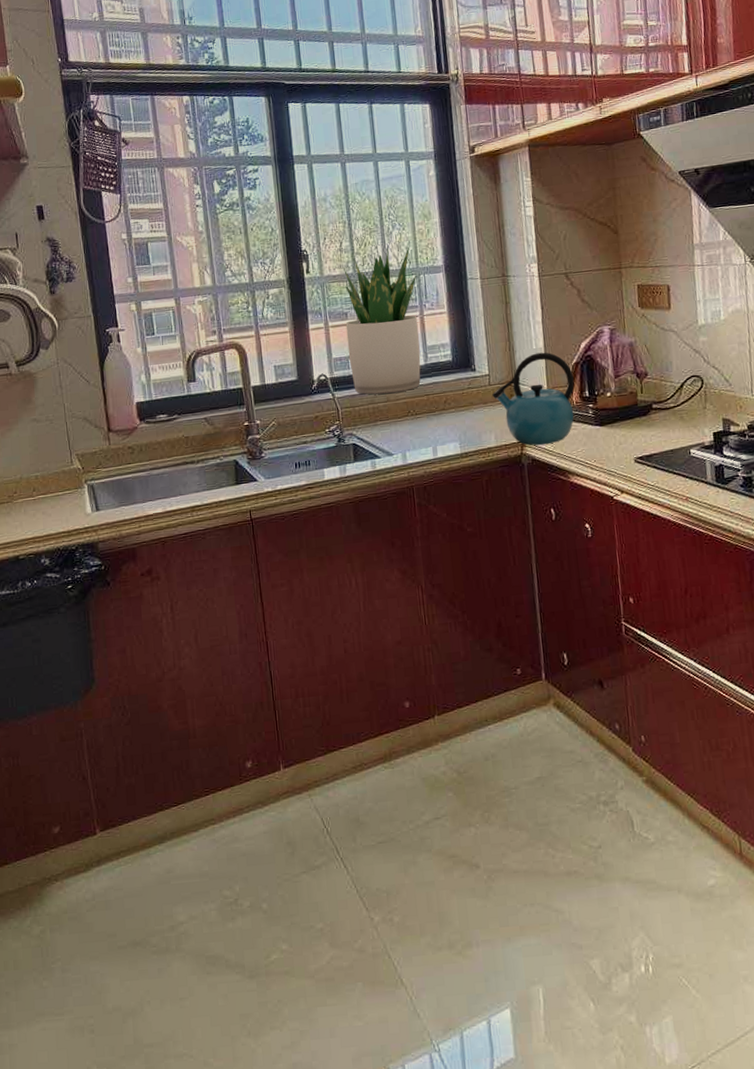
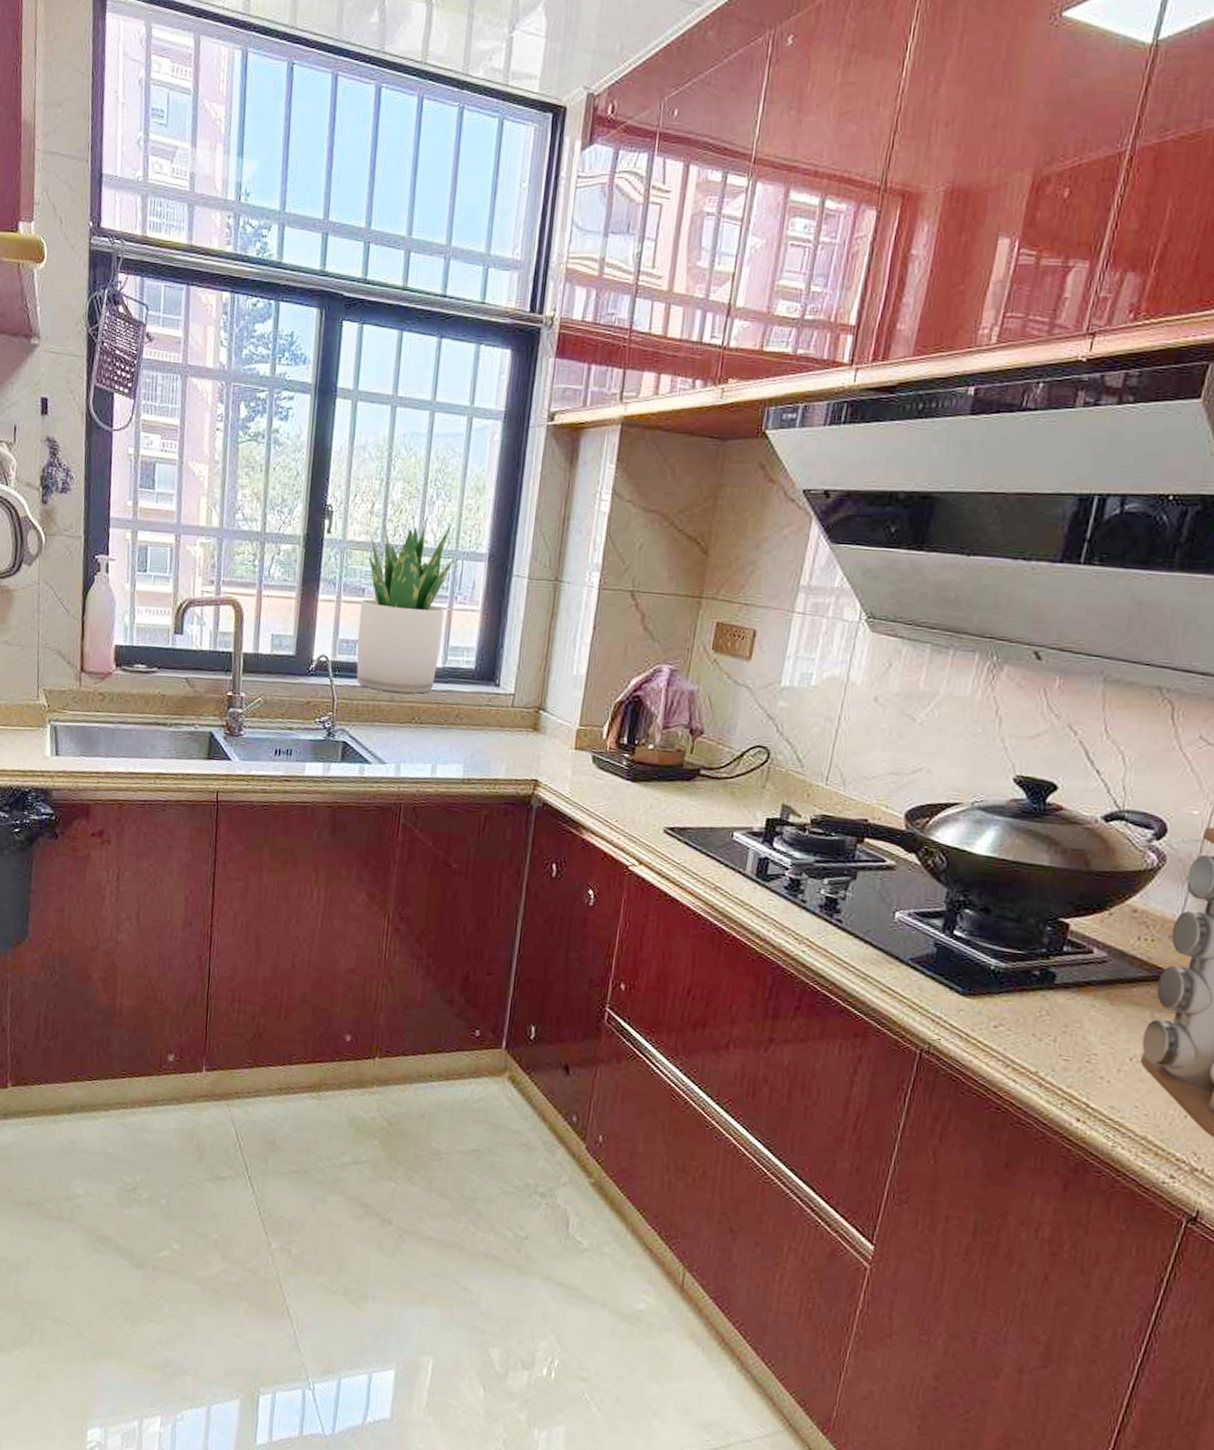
kettle: present [492,352,575,446] -> none [513,680,614,790]

